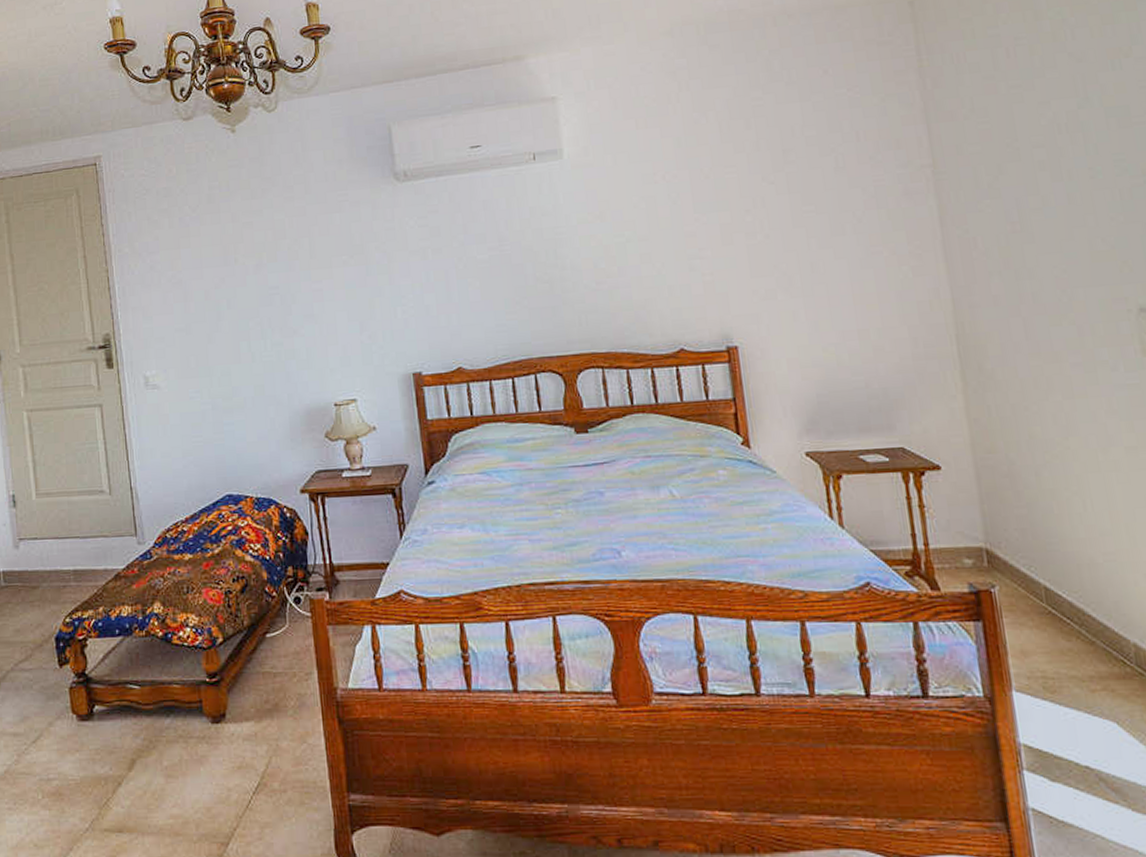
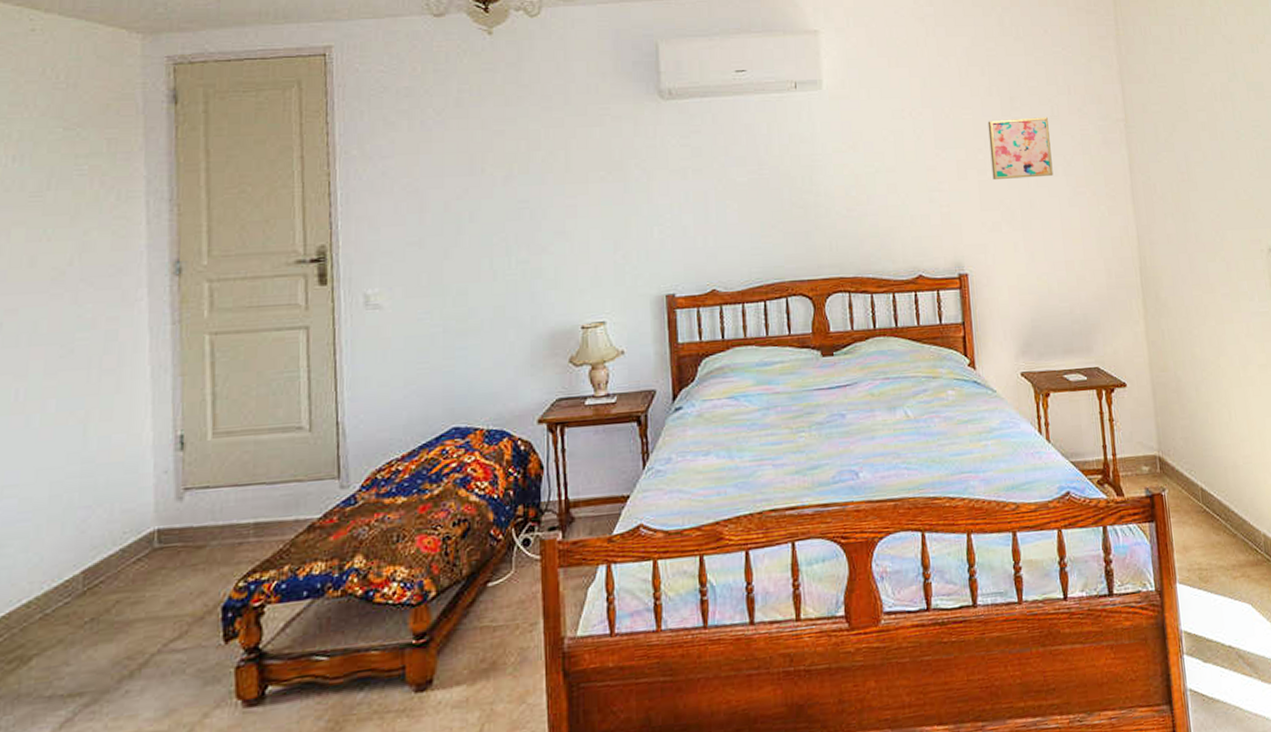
wall art: none [756,169,840,244] -> present [987,117,1053,181]

